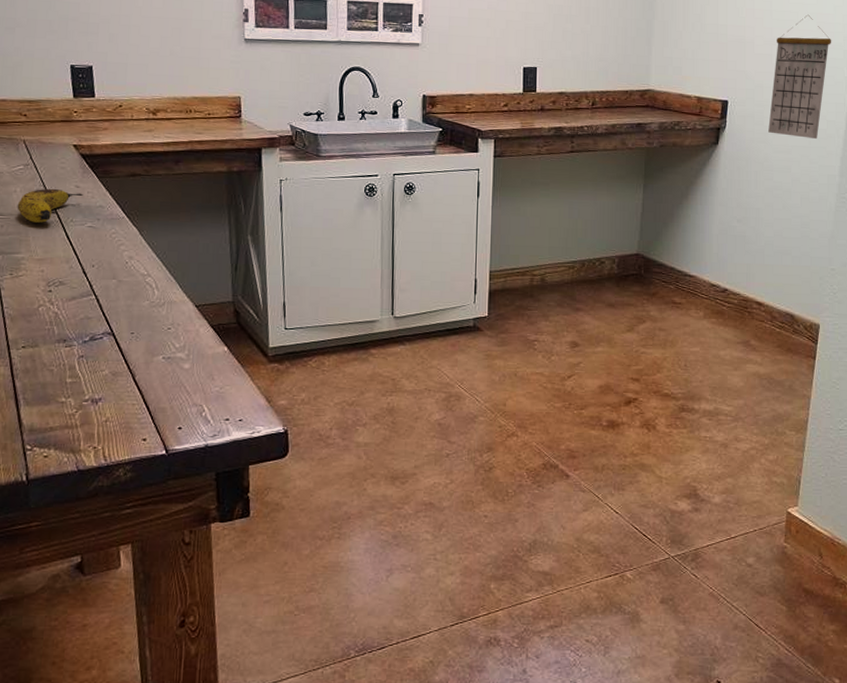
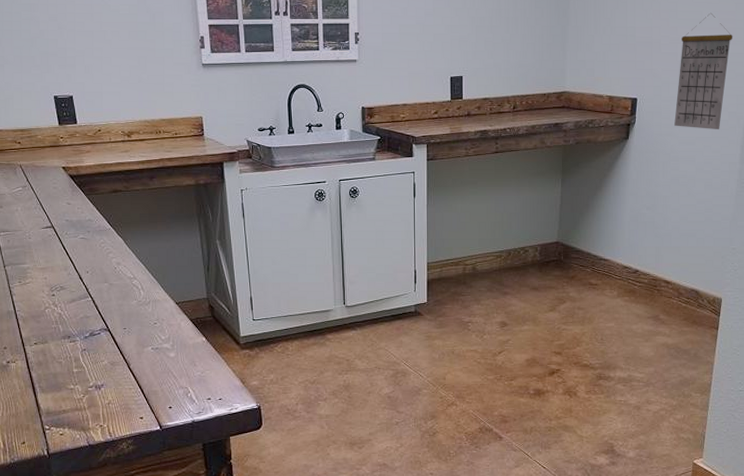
fruit: present [17,188,83,223] -> none [19,206,74,237]

